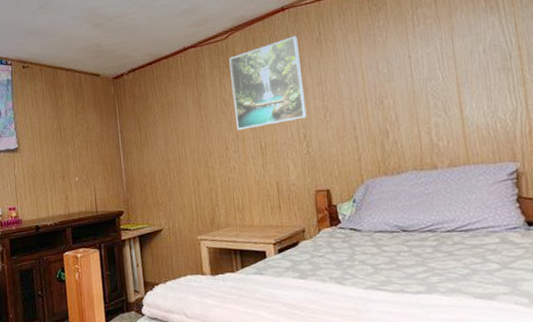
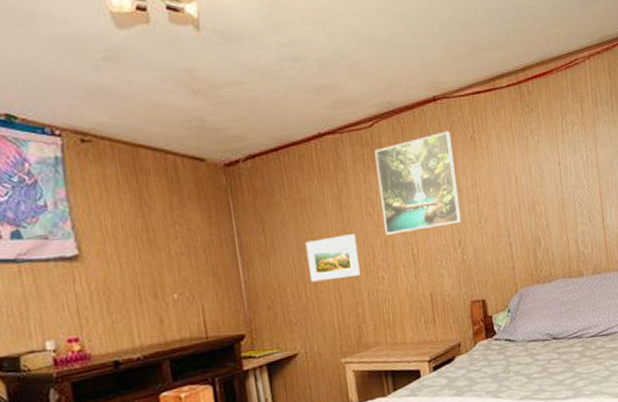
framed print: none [170,130,215,170] -> present [305,234,360,282]

